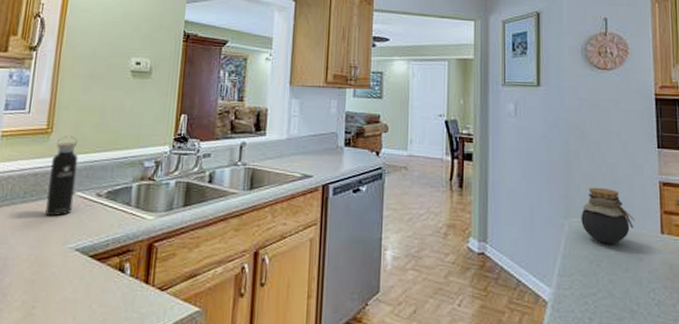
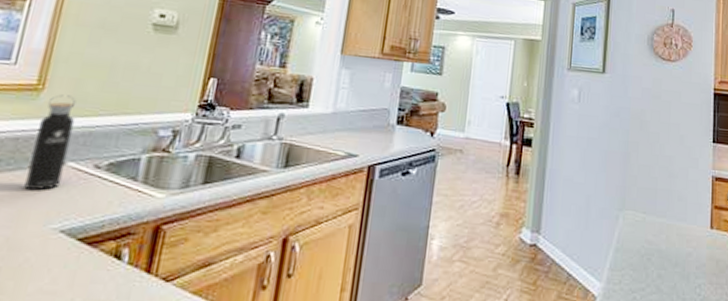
jar: present [581,187,635,244] -> none [635,179,687,238]

